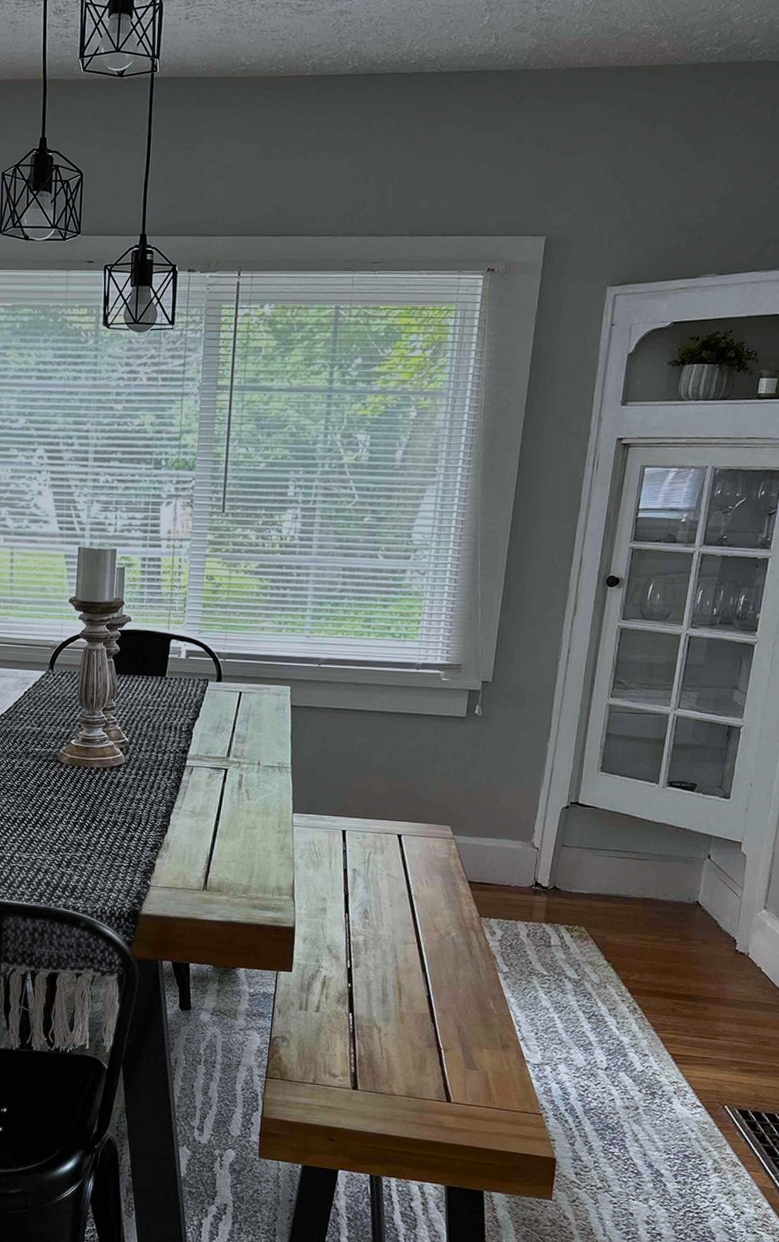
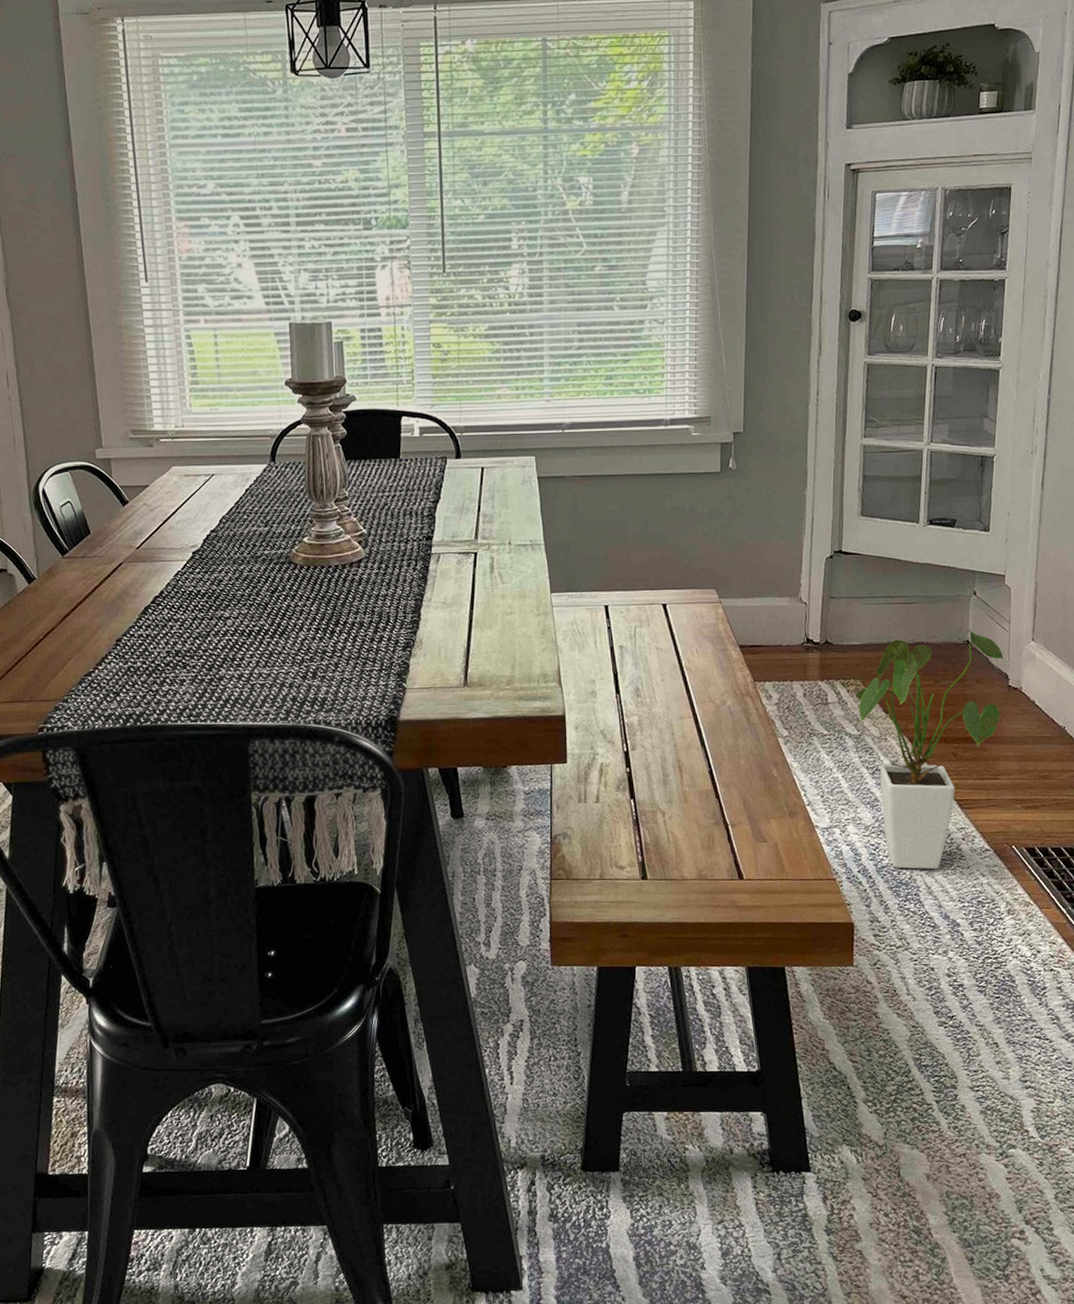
house plant: none [578,889,734,1119] -> present [854,627,1005,870]

